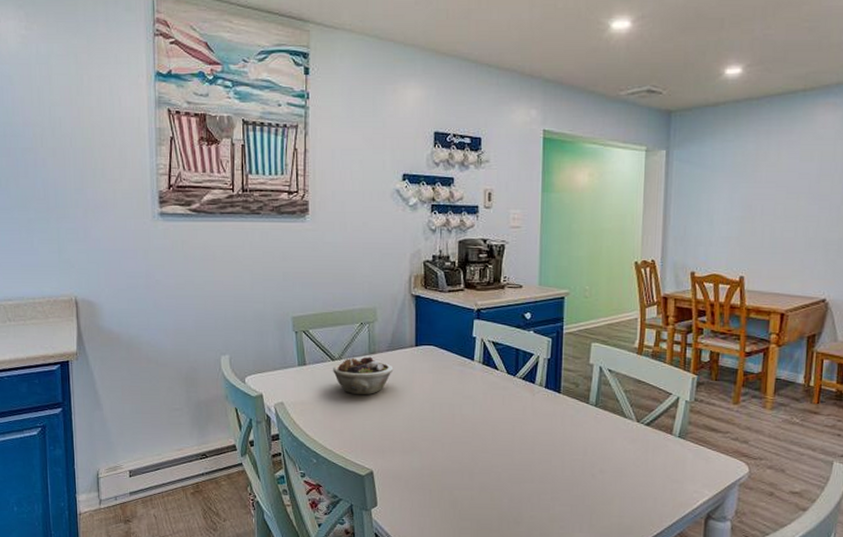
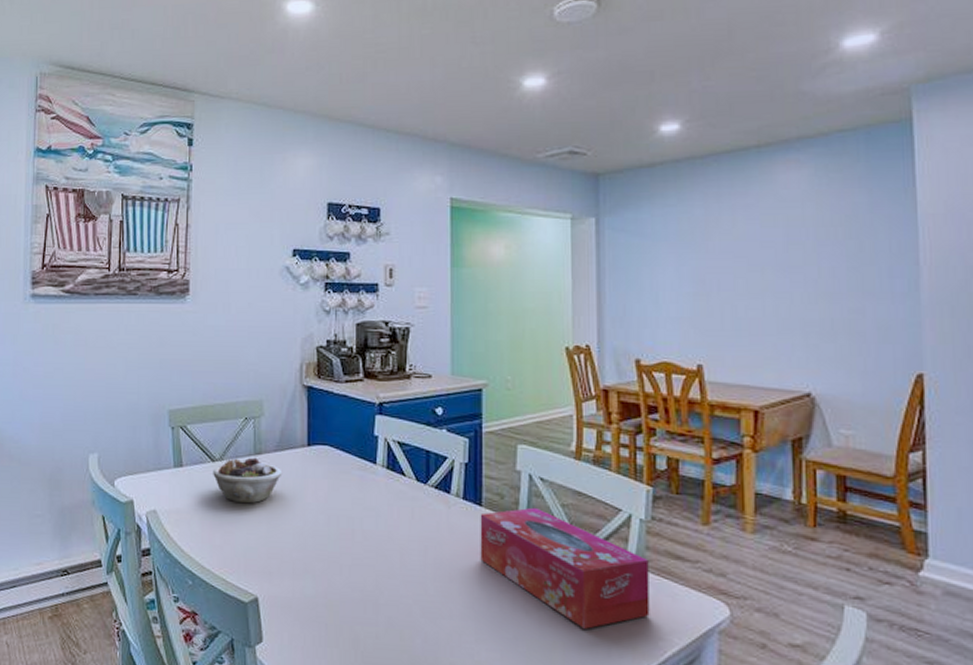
tissue box: none [557,393,690,486] -> present [480,507,650,629]

